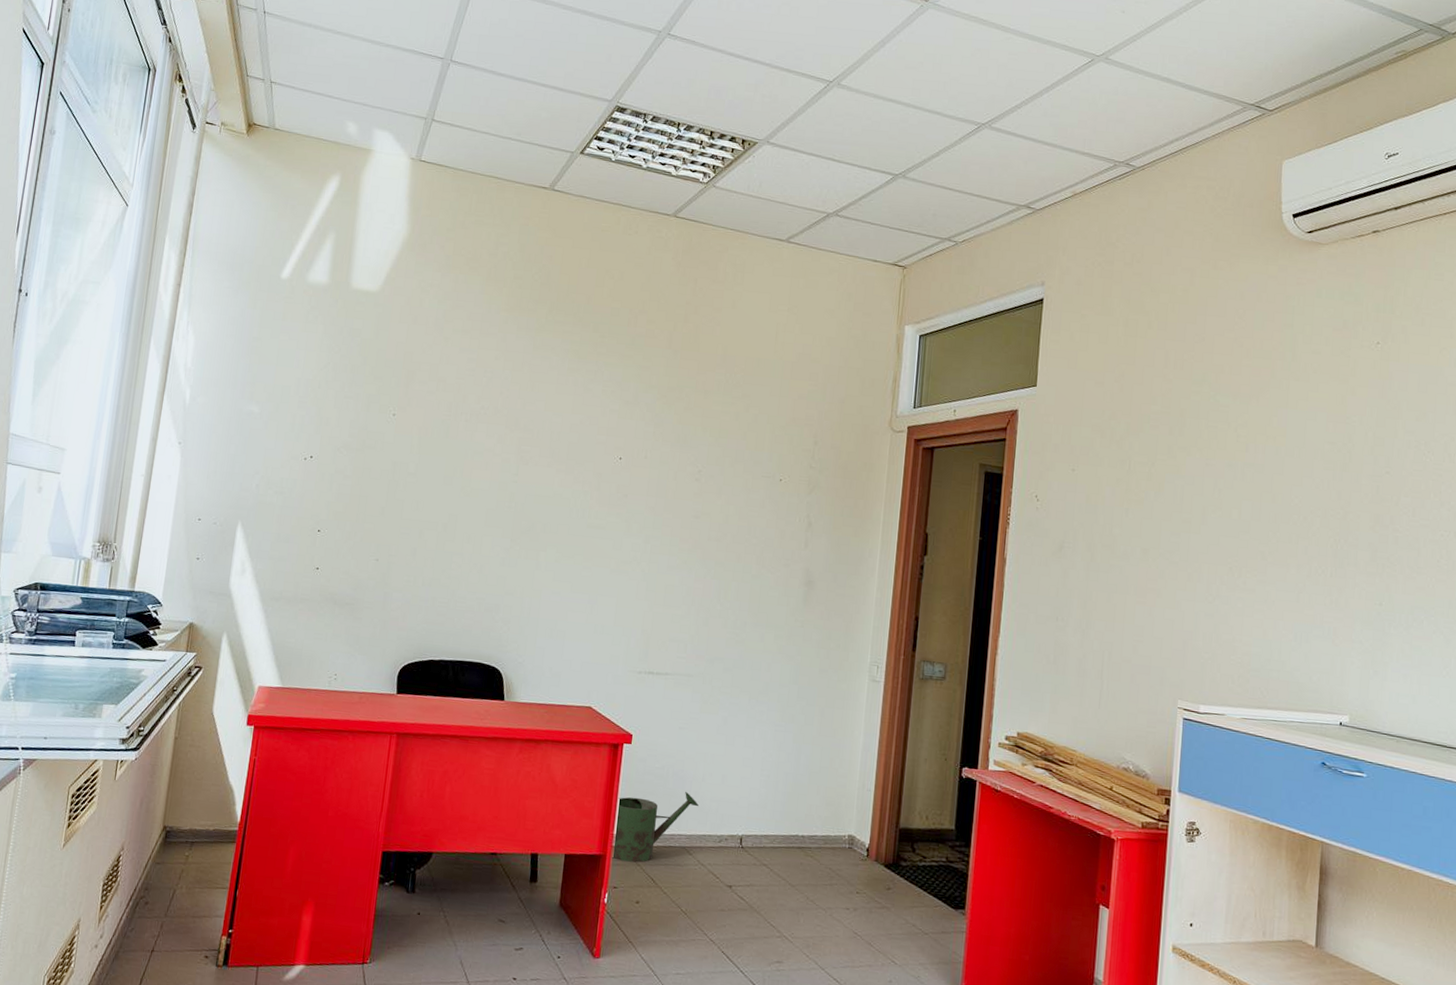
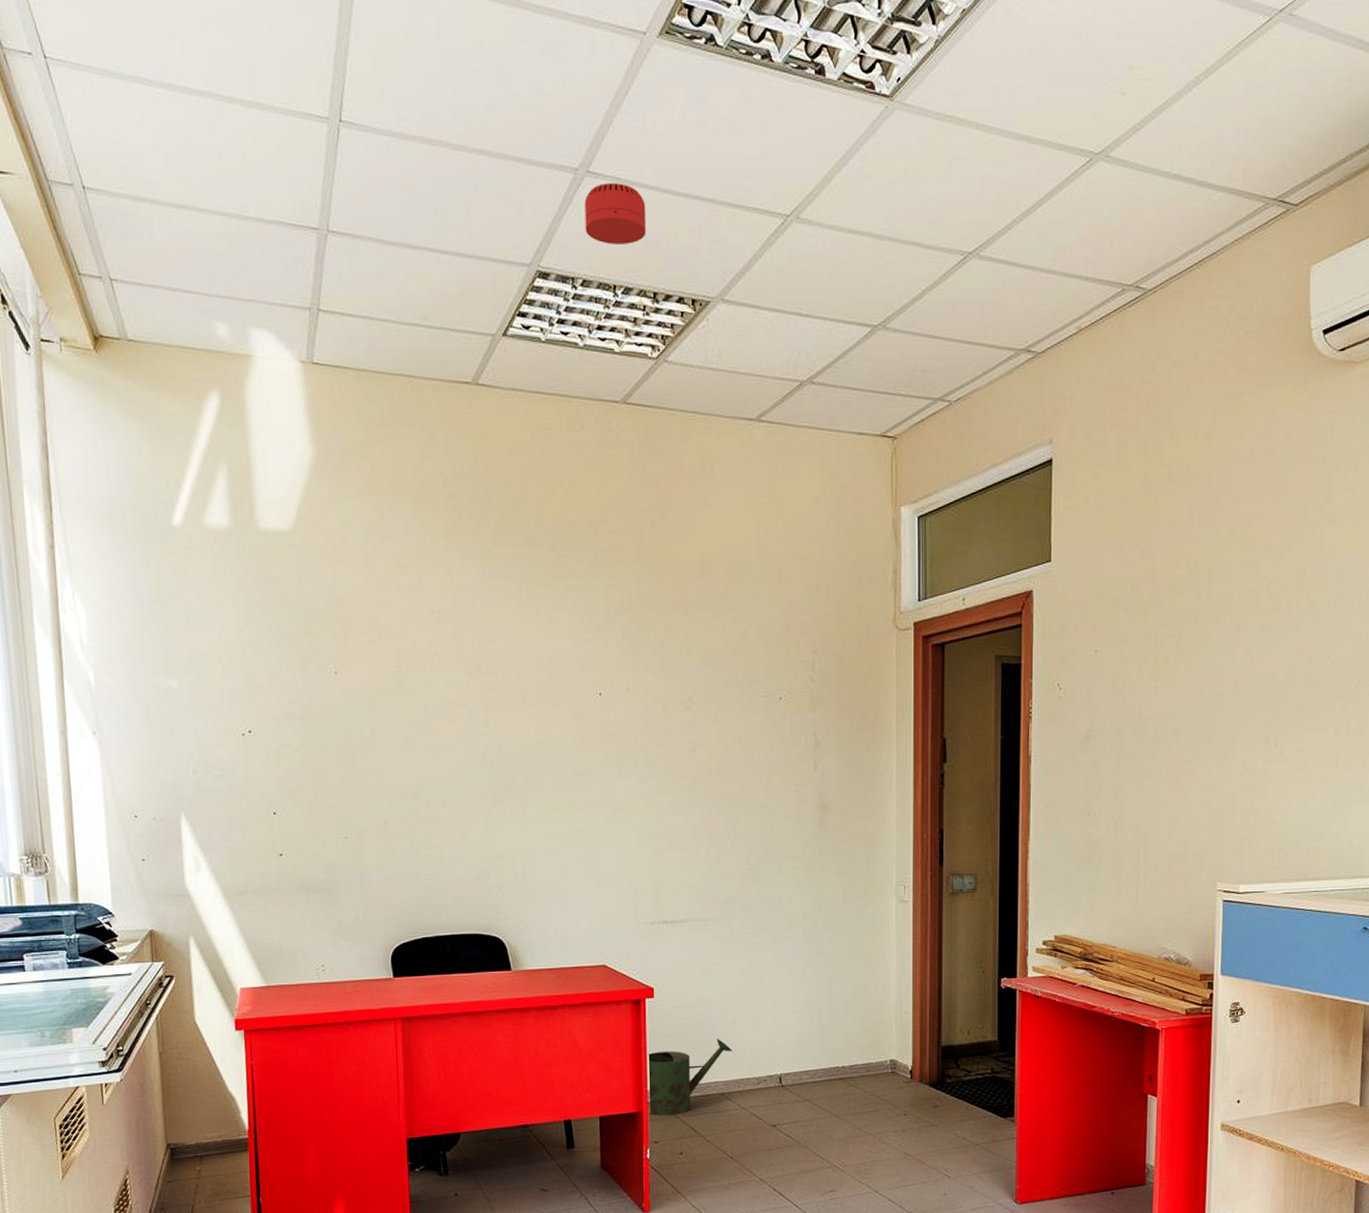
smoke detector: none [660,44,713,92] -> present [584,183,647,244]

